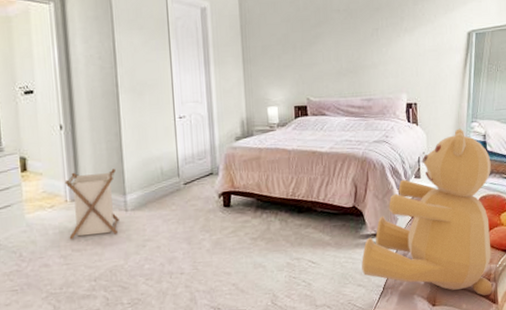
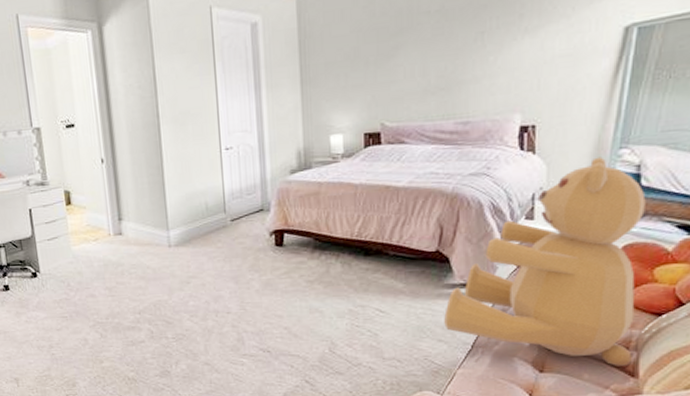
laundry basket: present [64,168,119,240] -> none [107,203,162,273]

